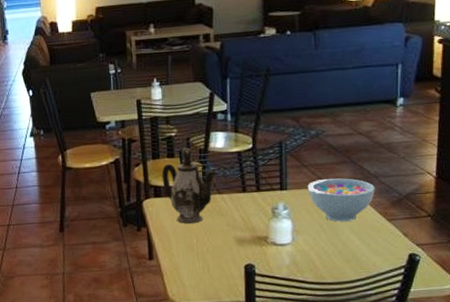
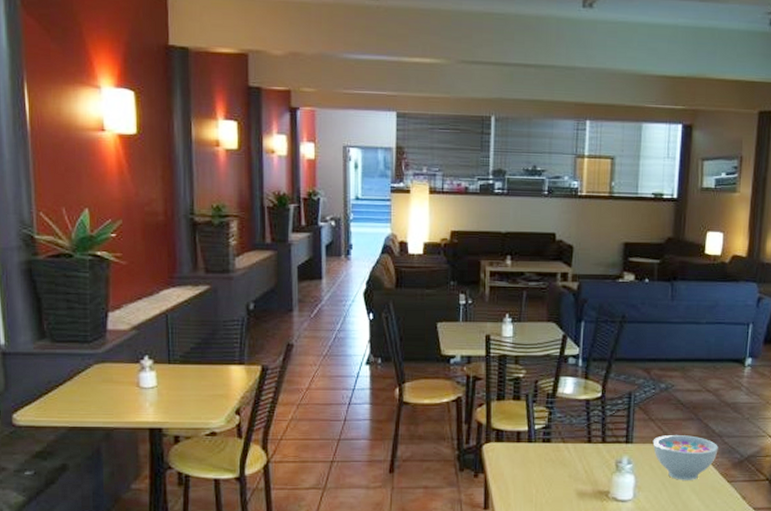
teapot: present [161,148,218,224] -> none [505,391,564,473]

